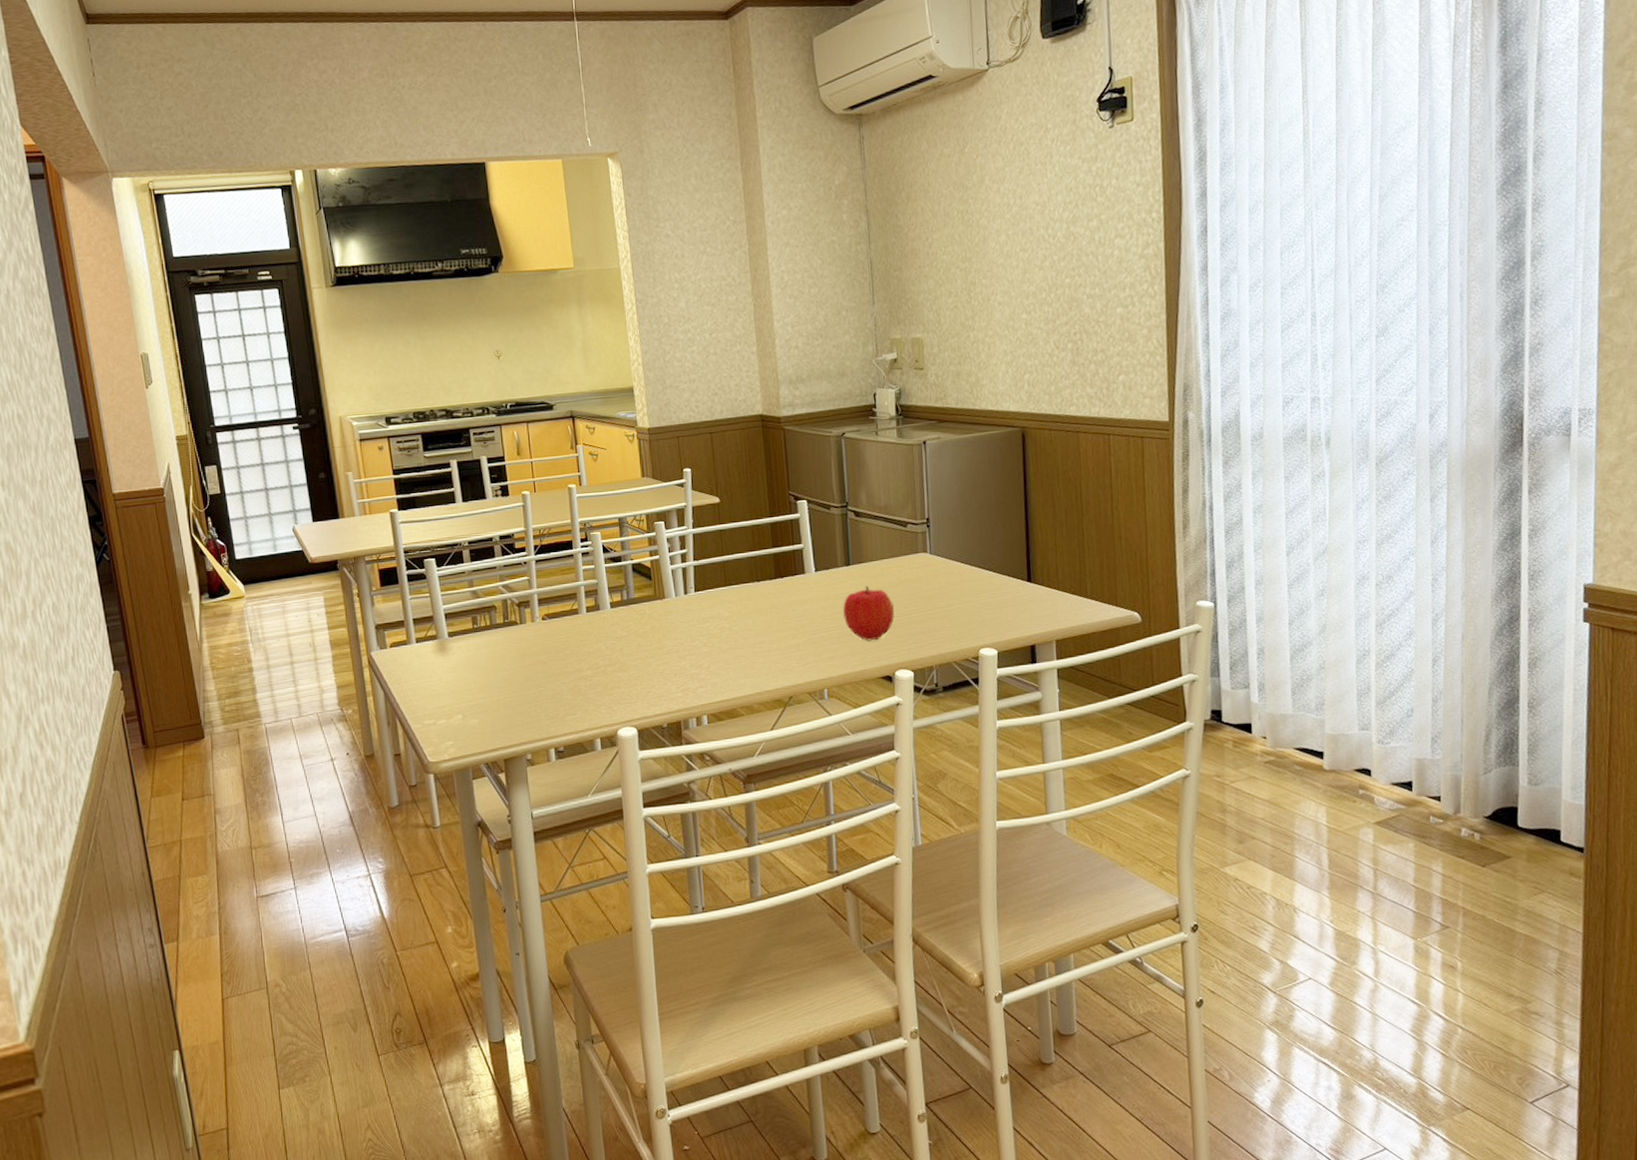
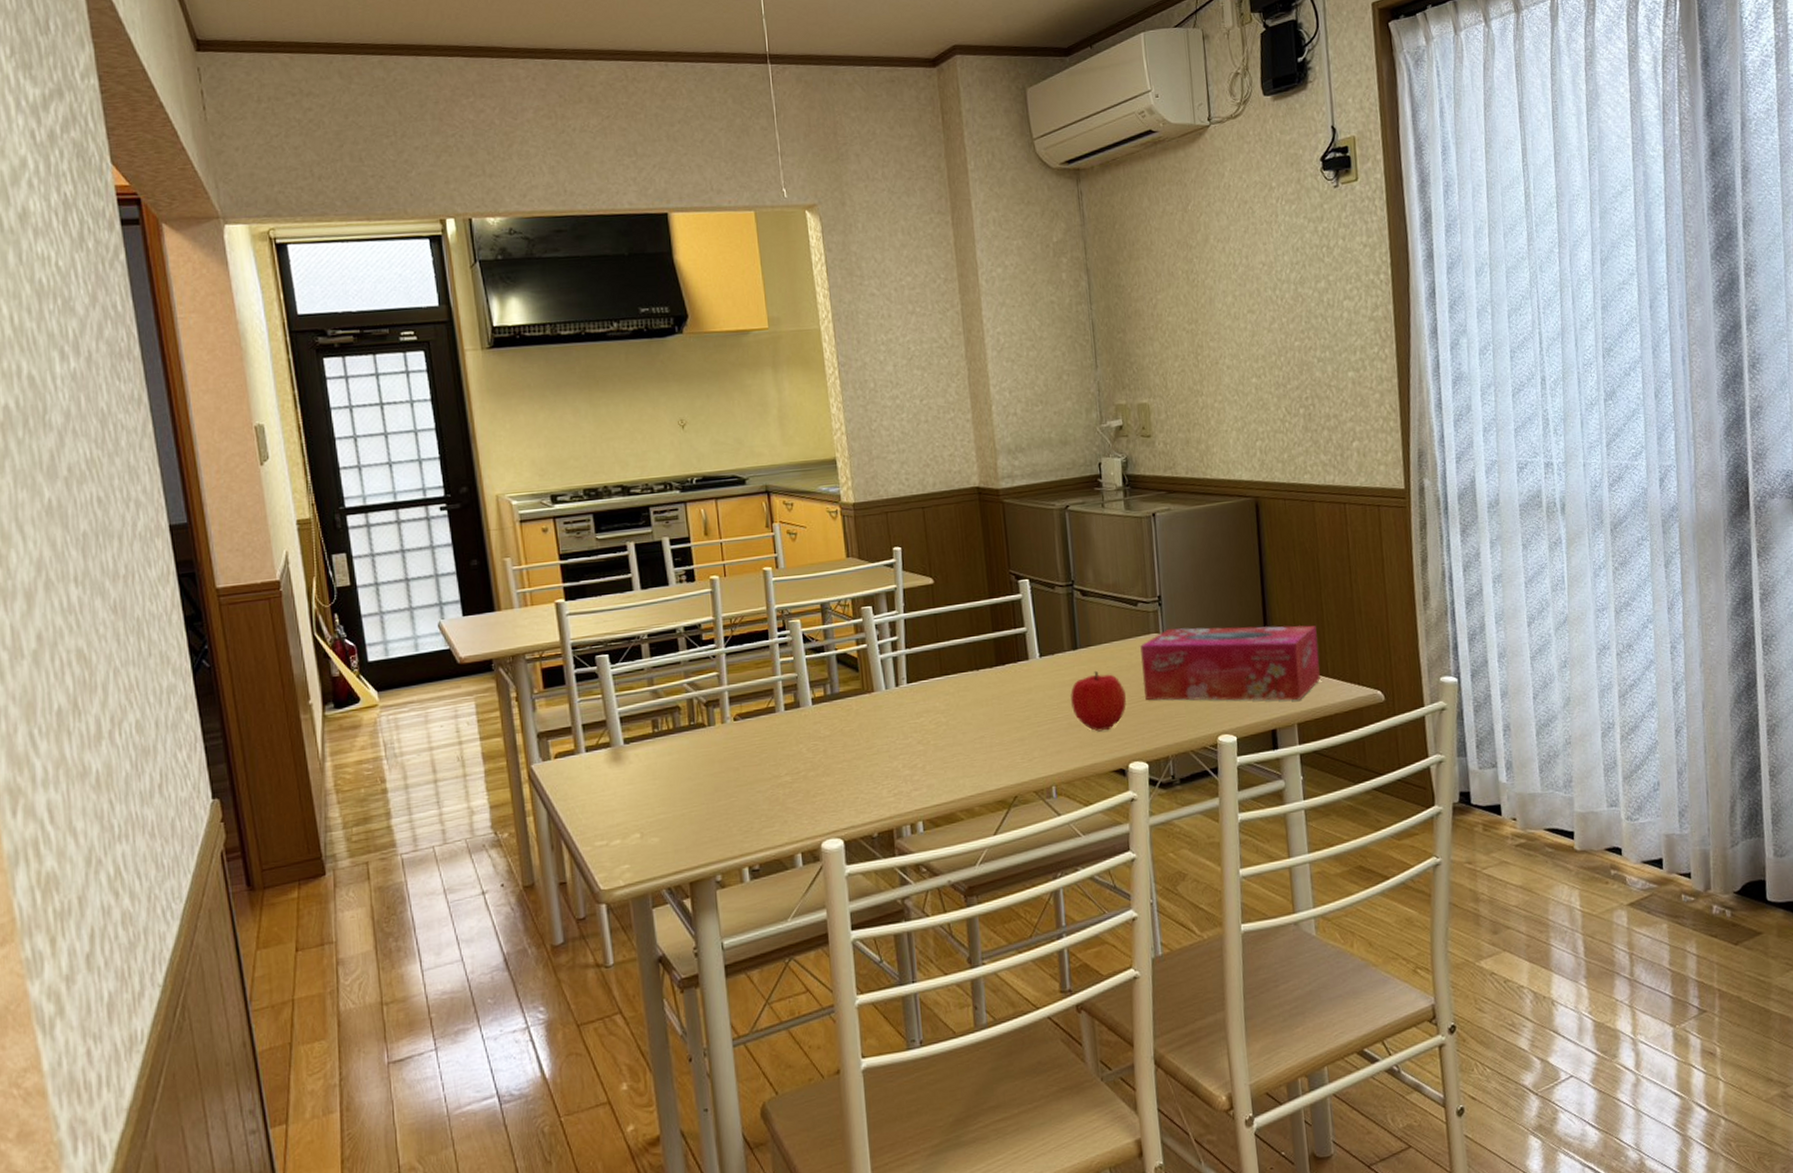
tissue box: none [909,548,1079,619] -> present [1140,625,1320,701]

